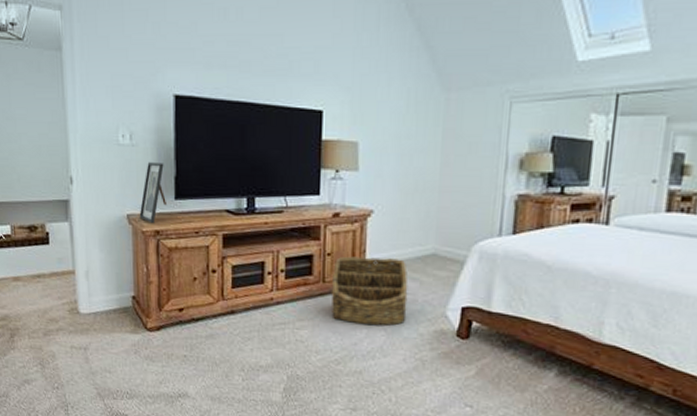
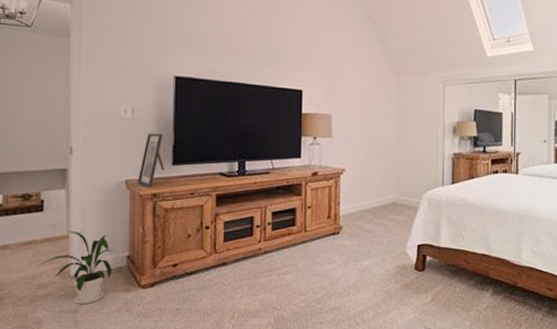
house plant: none [47,266,119,343] -> present [37,230,112,305]
basket: present [331,256,408,325] -> none [311,208,375,265]

